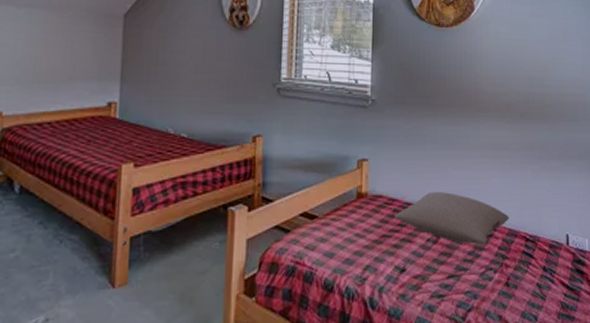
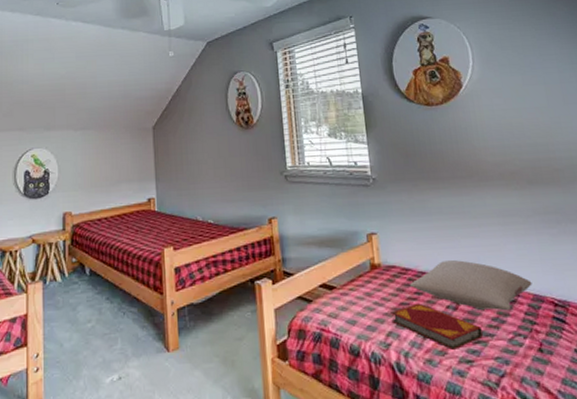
hardback book: none [371,235,457,284] -> present [390,303,483,350]

